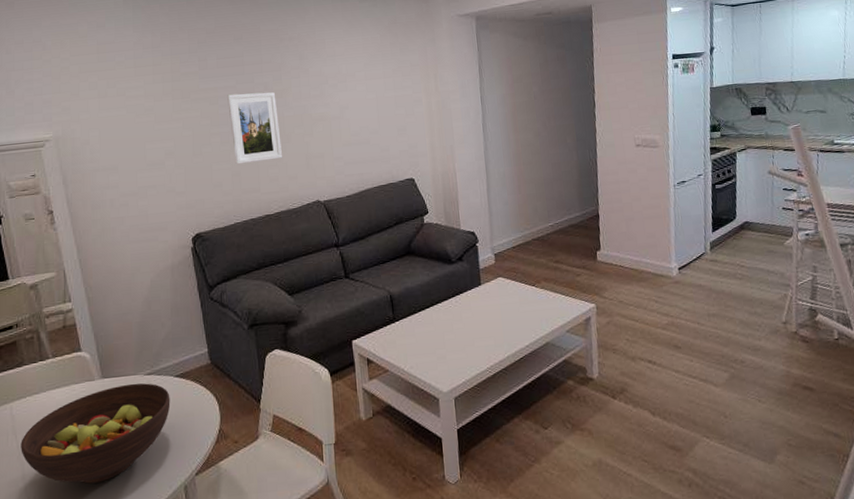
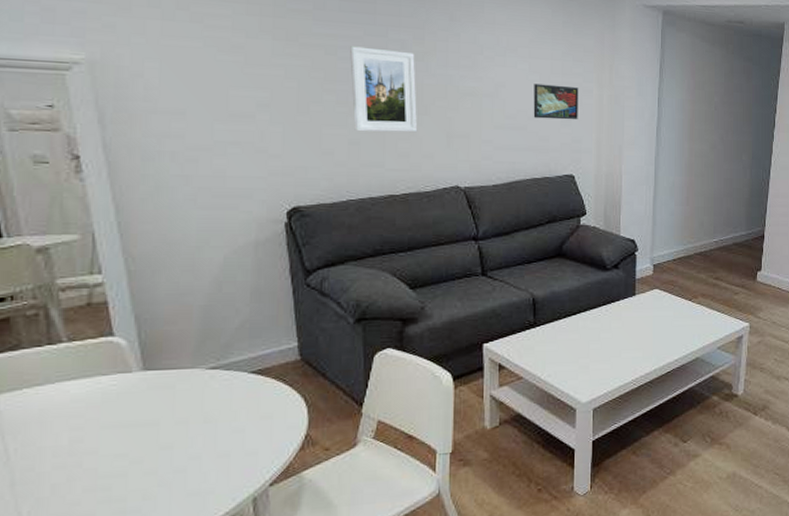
fruit bowl: present [21,383,171,484] -> none [10,378,241,496]
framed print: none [371,99,412,132] -> present [533,83,579,120]

